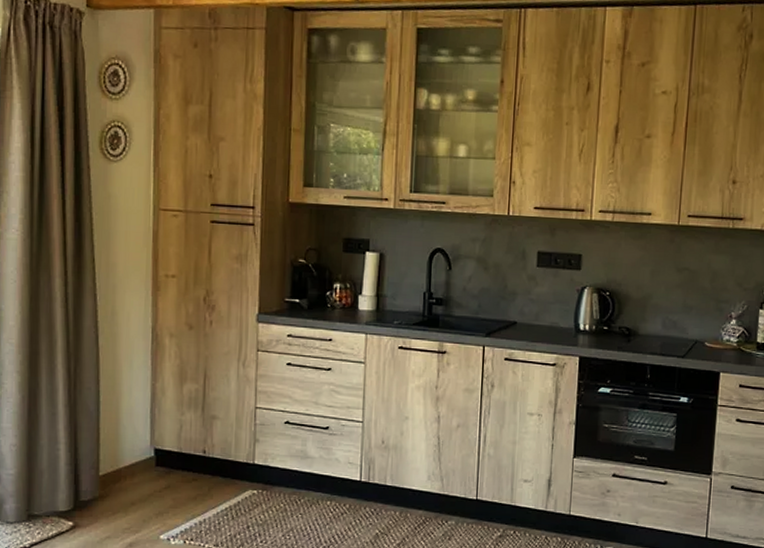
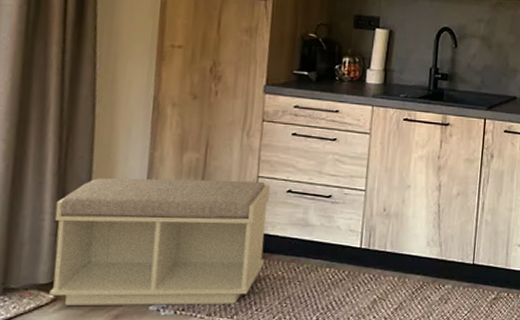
bench: none [68,408,268,535] -> present [49,177,270,305]

